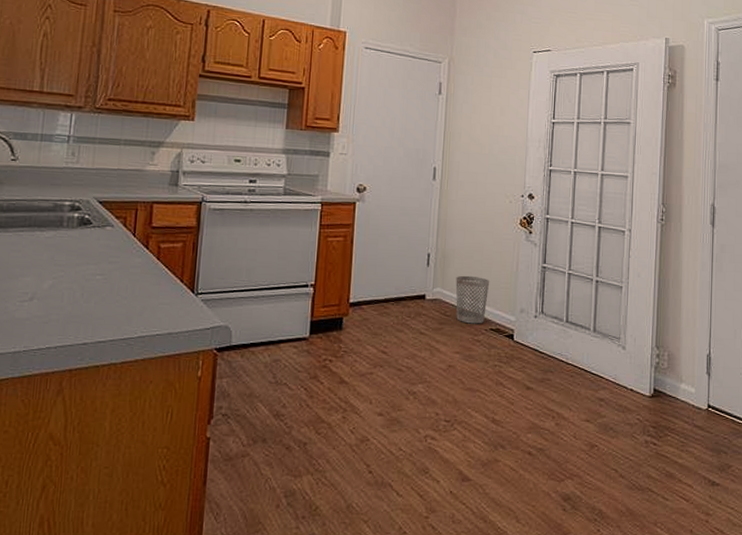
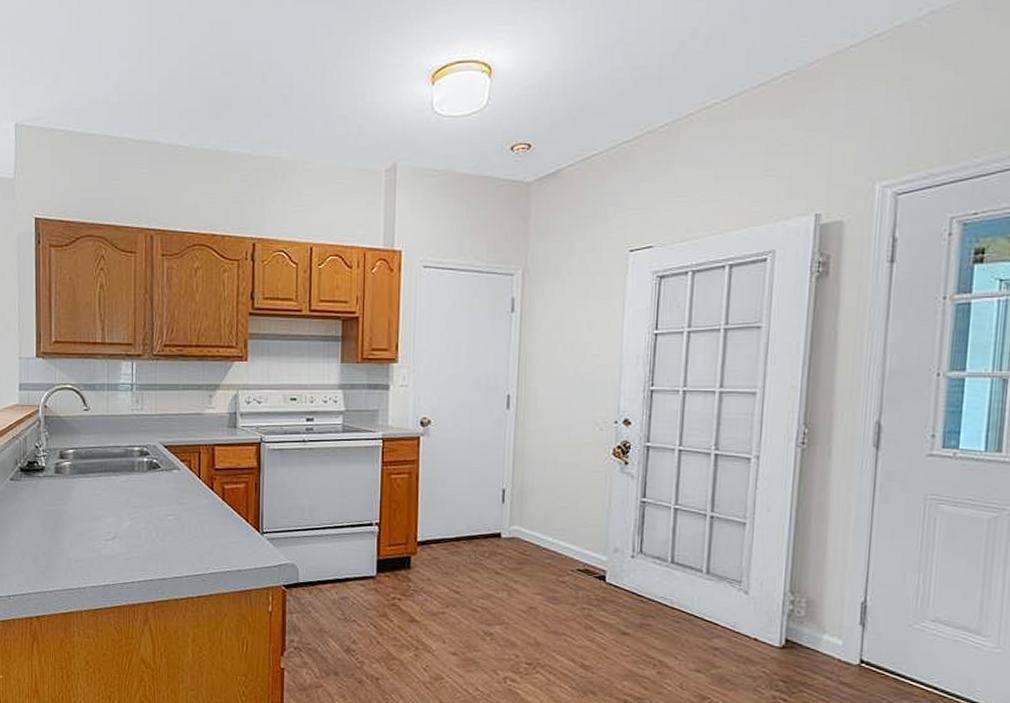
wastebasket: present [455,275,490,324] -> none [535,512,577,564]

